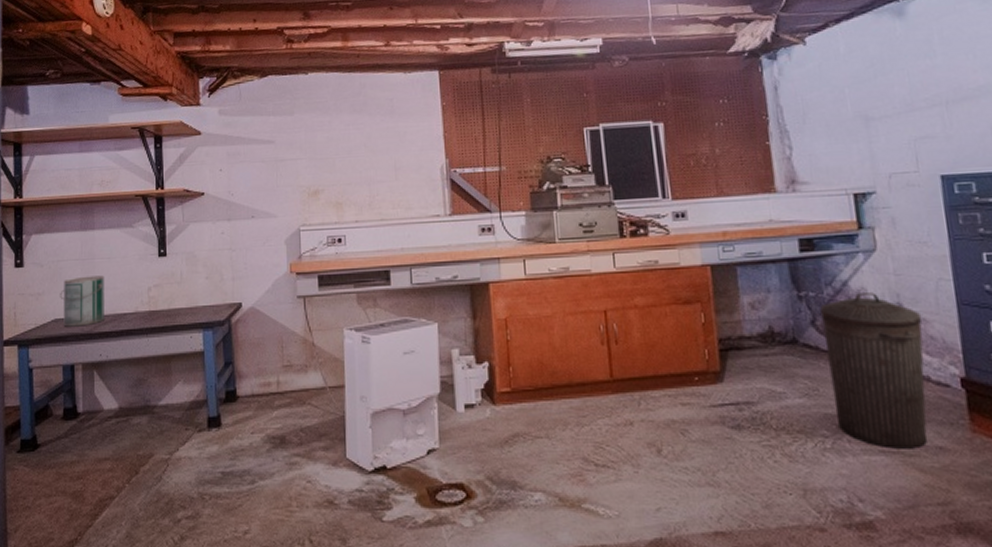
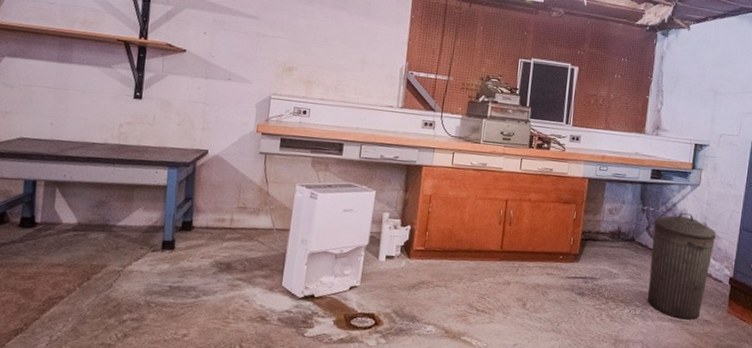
paint can: present [60,275,105,327] -> none [28,103,77,149]

